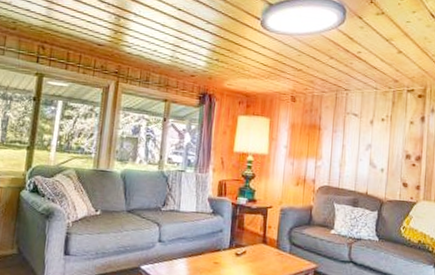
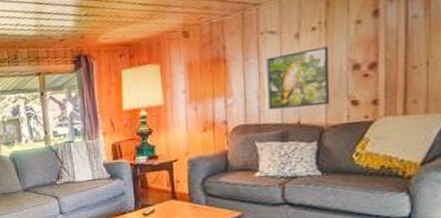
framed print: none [346,134,392,183] -> present [266,46,330,110]

